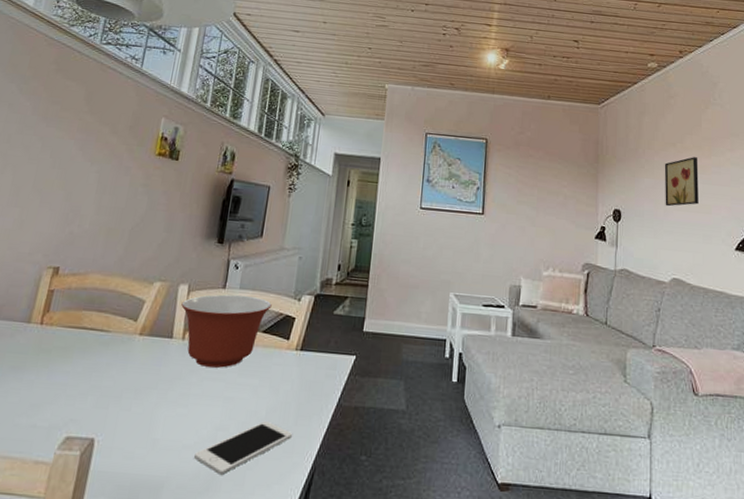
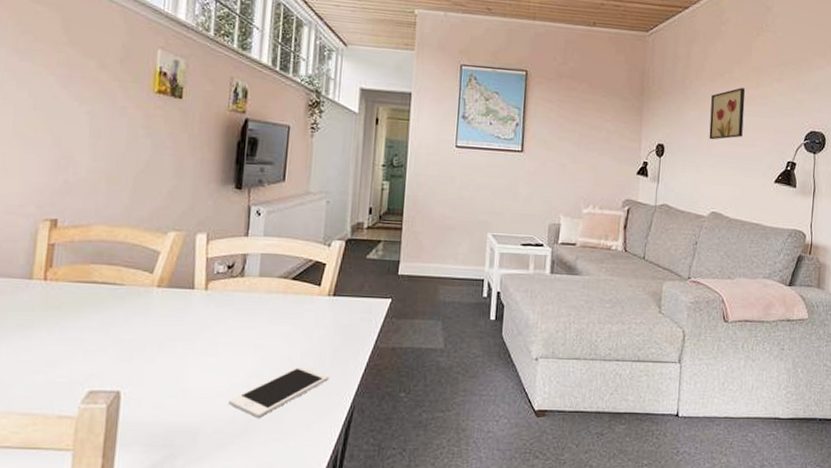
mixing bowl: present [181,294,272,368] -> none [200,242,300,317]

